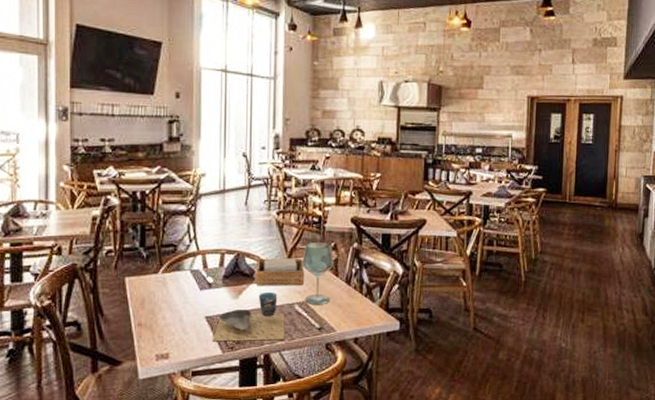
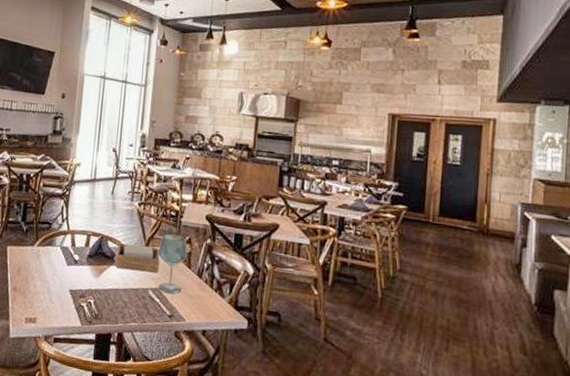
cup: present [212,291,285,342] -> none [73,274,140,322]

